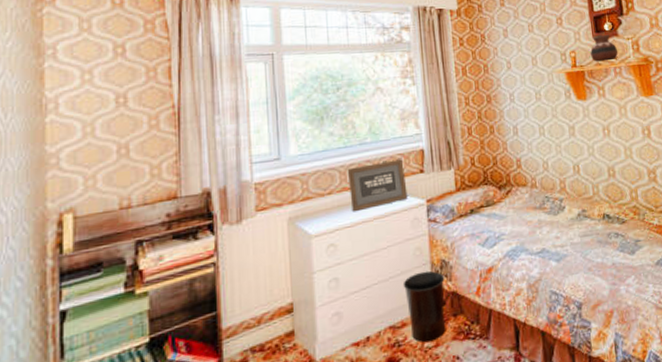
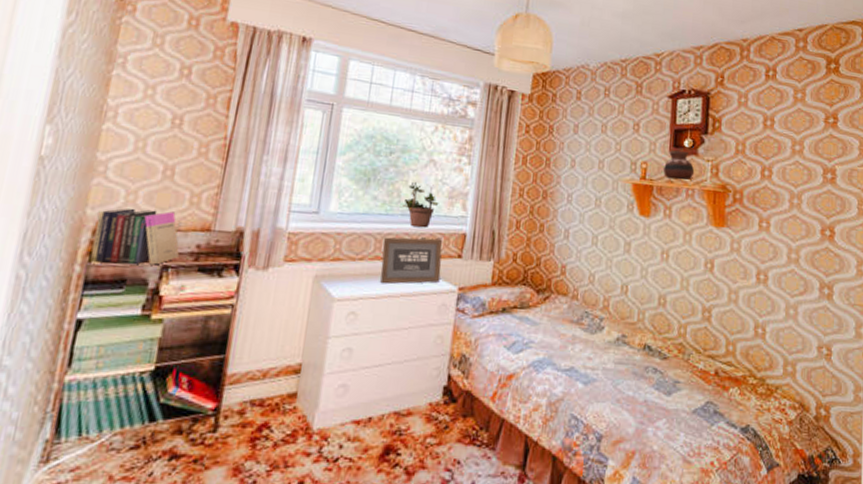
books: none [59,187,152,253] -> present [90,208,180,265]
potted plant: none [359,110,393,154] -> present [403,181,439,229]
waste bin: present [403,271,446,342] -> none [415,362,462,437]

